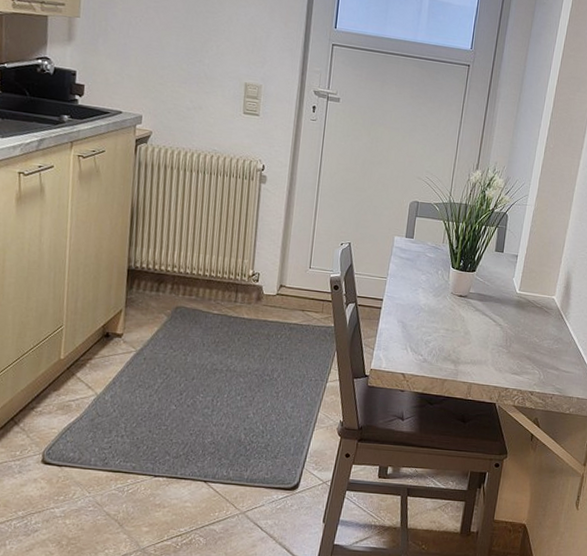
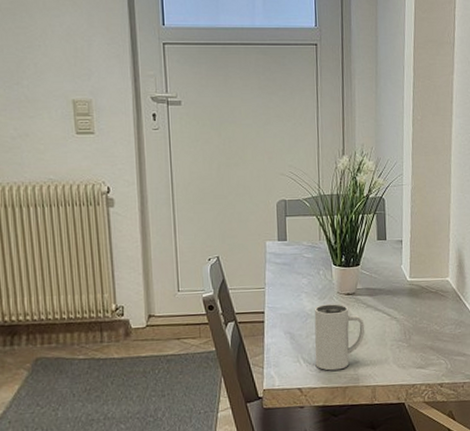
mug: none [421,301,471,363] -> present [314,304,365,371]

